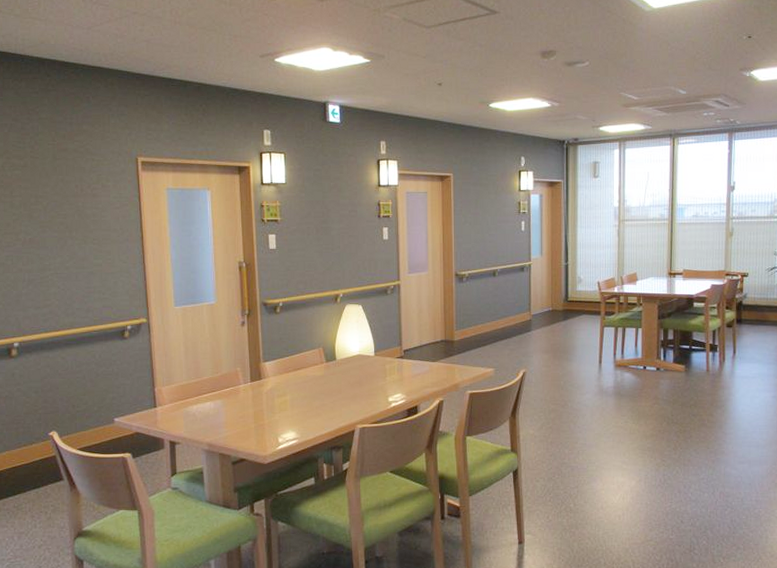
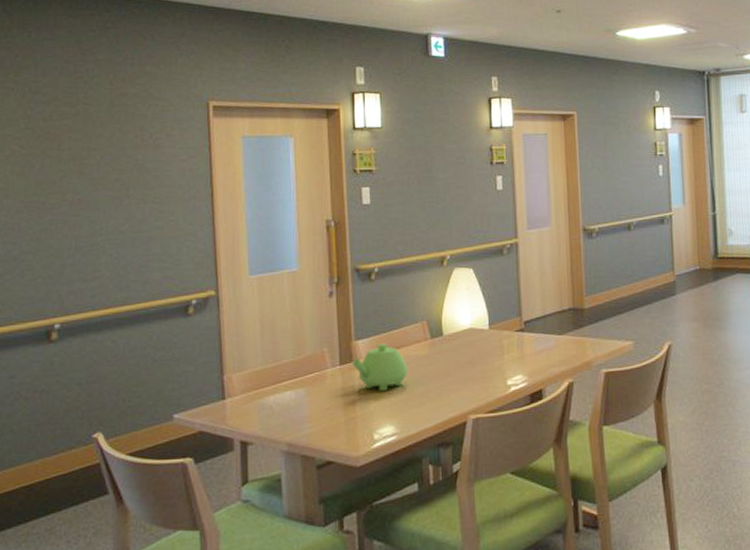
teapot: none [260,365,307,403] -> present [352,343,408,391]

